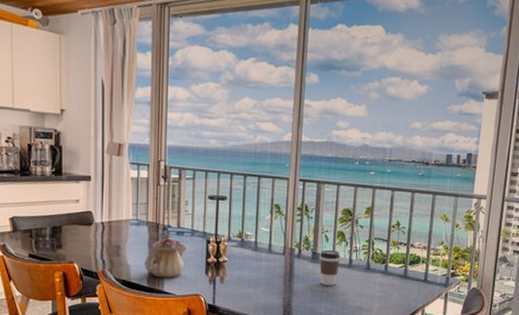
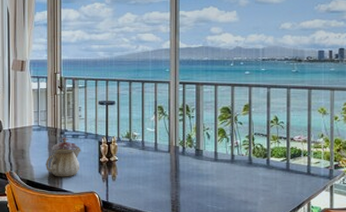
coffee cup: present [319,250,341,286] -> none [203,147,223,180]

